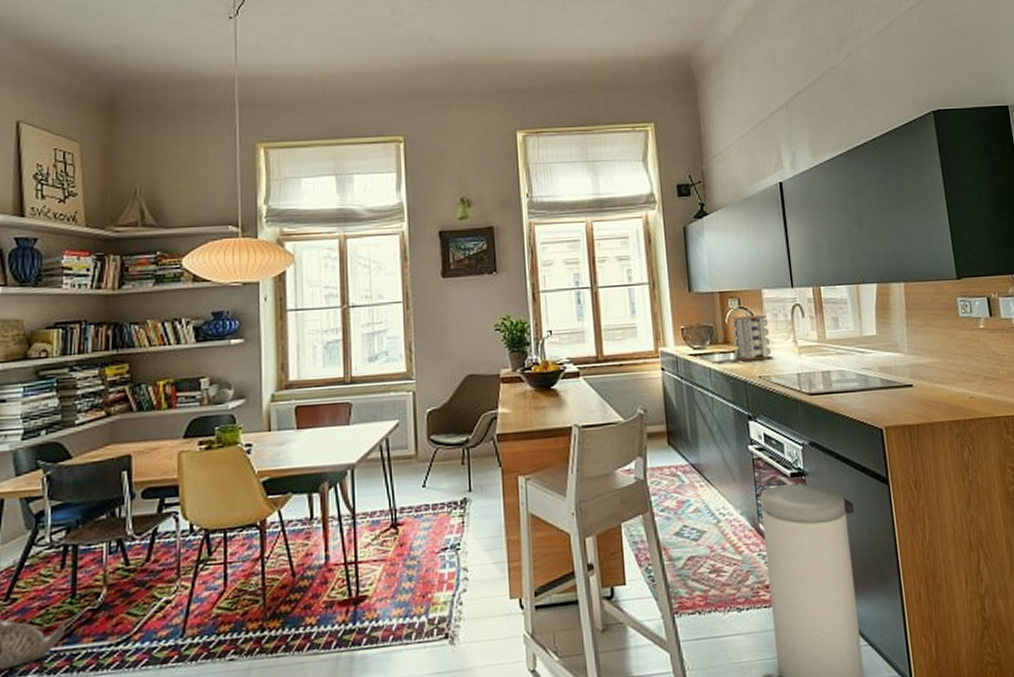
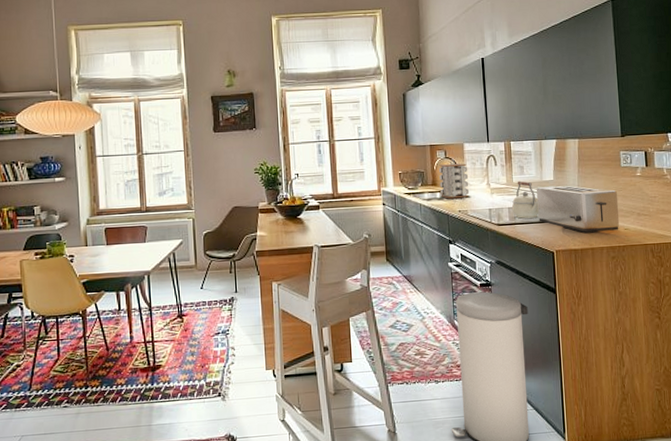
kettle: none [825,336,861,386] -> present [511,180,539,219]
toaster: none [856,341,963,403] -> present [537,185,620,233]

